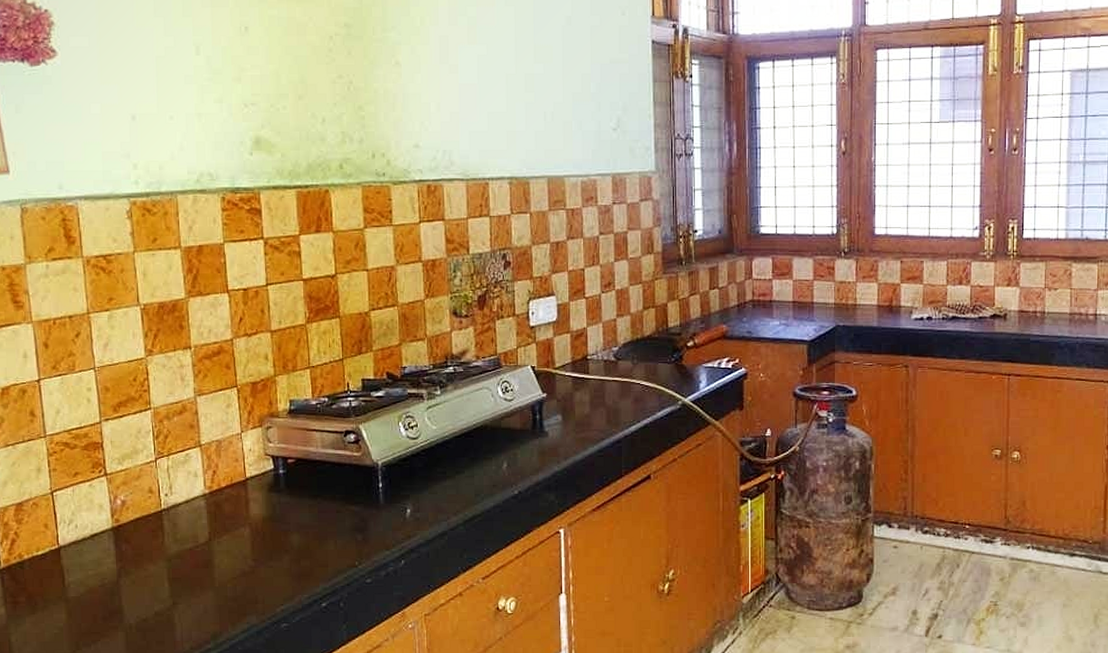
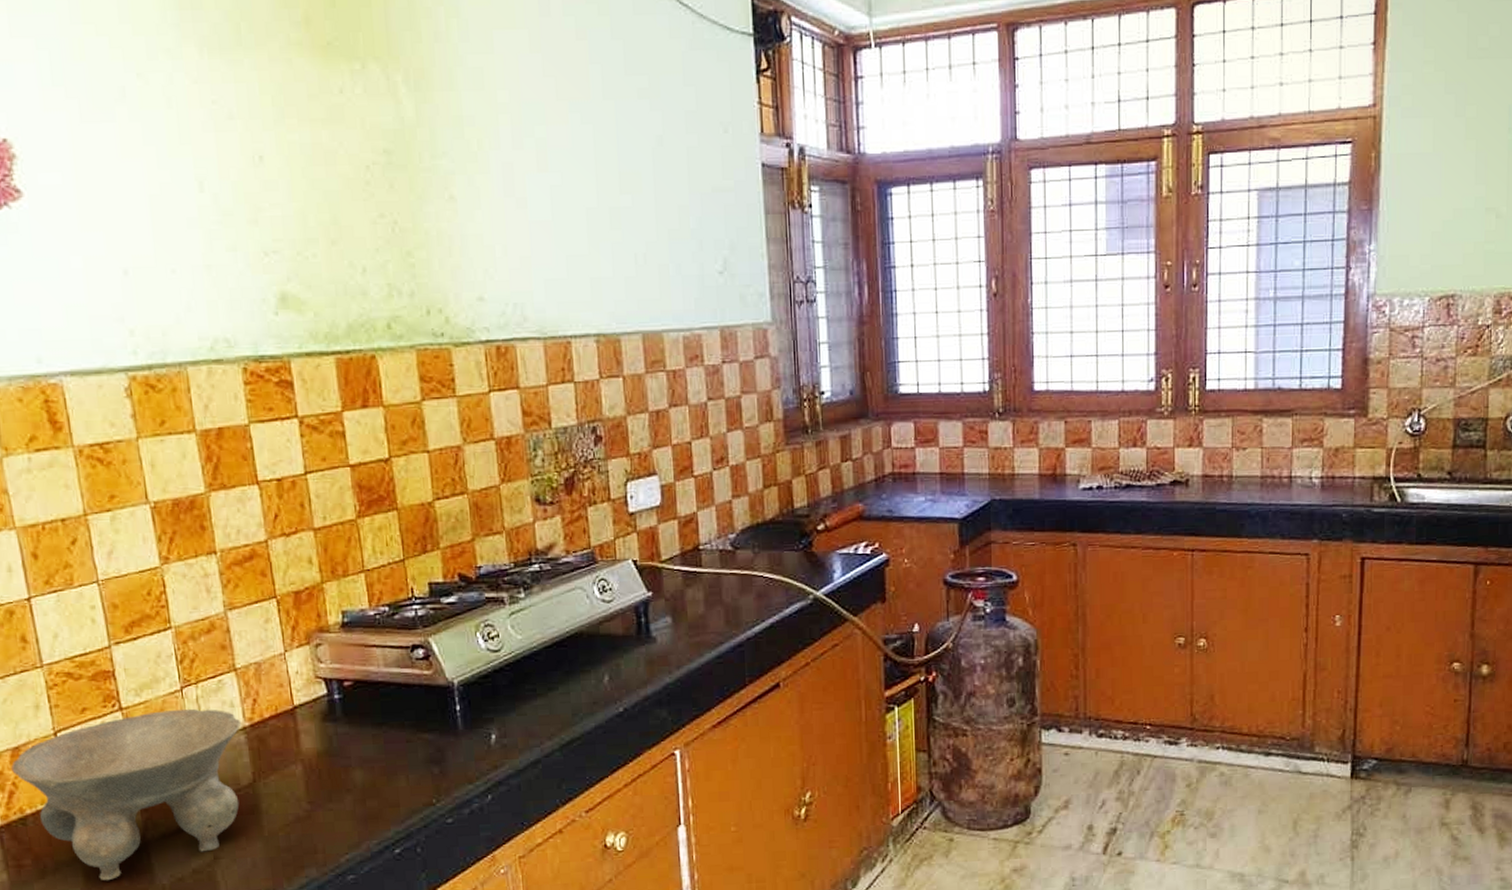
bowl: none [15,477,203,618] -> present [11,709,242,880]

